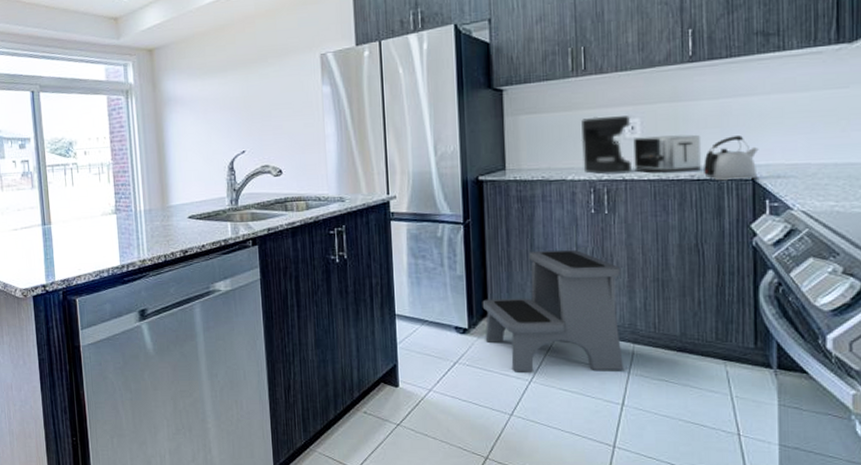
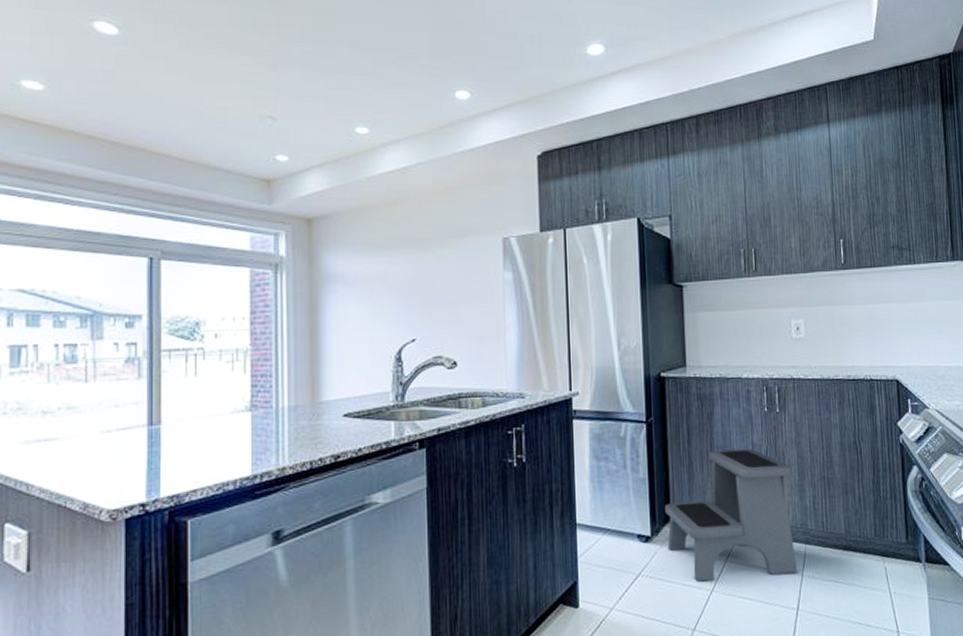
coffee maker: present [581,116,631,175] -> none [754,316,798,373]
toaster: present [633,134,702,174] -> none [799,336,856,374]
kettle: present [704,135,759,181] -> none [857,339,901,381]

